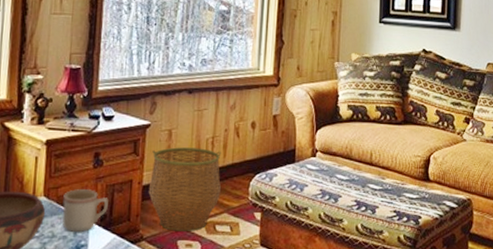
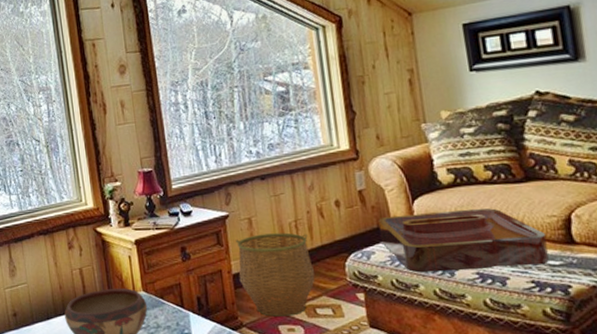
mug: present [62,189,108,232] -> none [160,281,204,322]
decorative tray: none [284,142,410,197] -> present [378,207,549,273]

